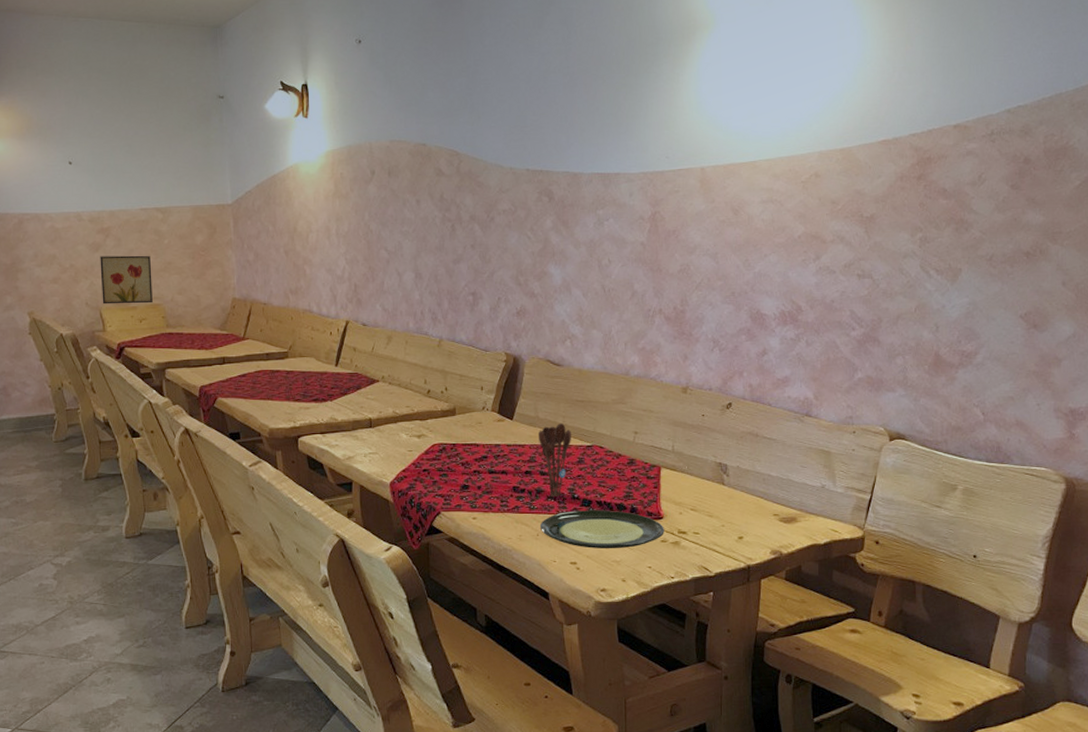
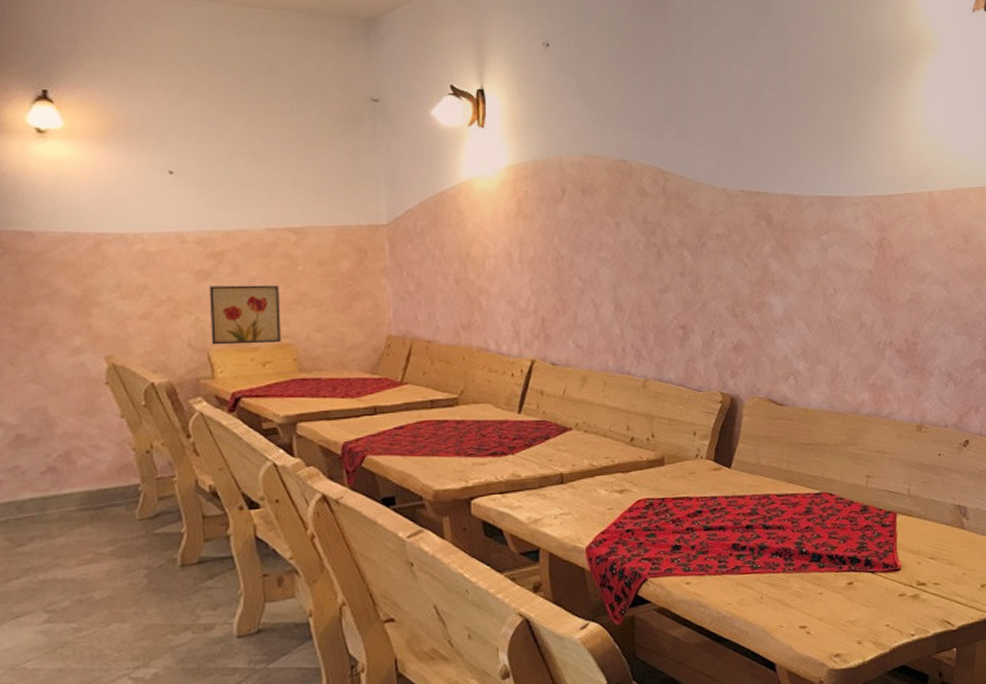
utensil holder: present [538,422,572,498] -> none [759,468,798,554]
plate: present [539,510,664,548] -> none [763,564,902,609]

